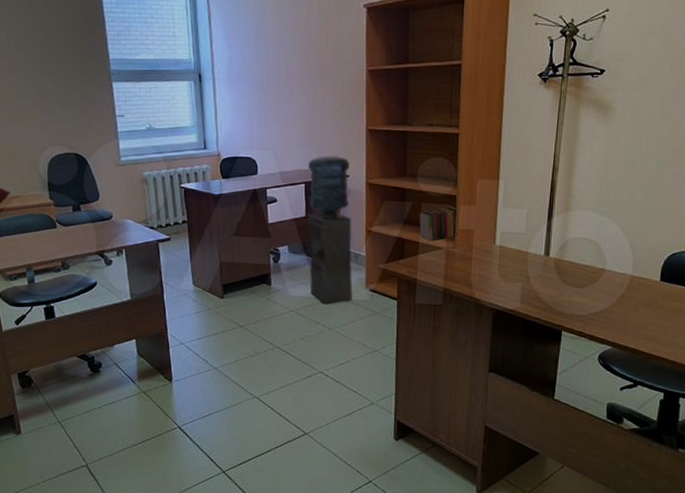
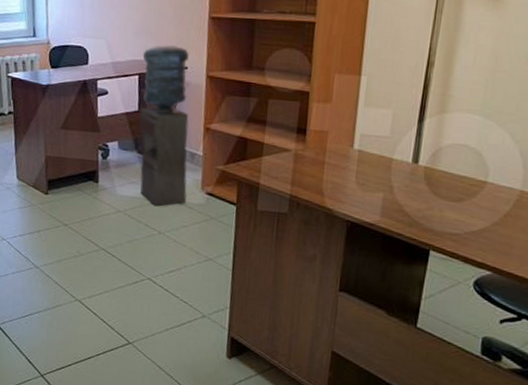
books: present [419,205,457,241] -> none [265,102,310,142]

